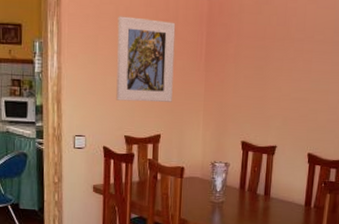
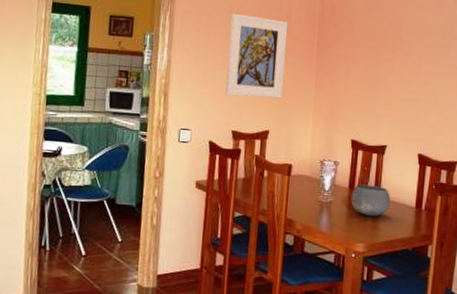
bowl: none [242,184,281,215] -> present [351,184,391,216]

